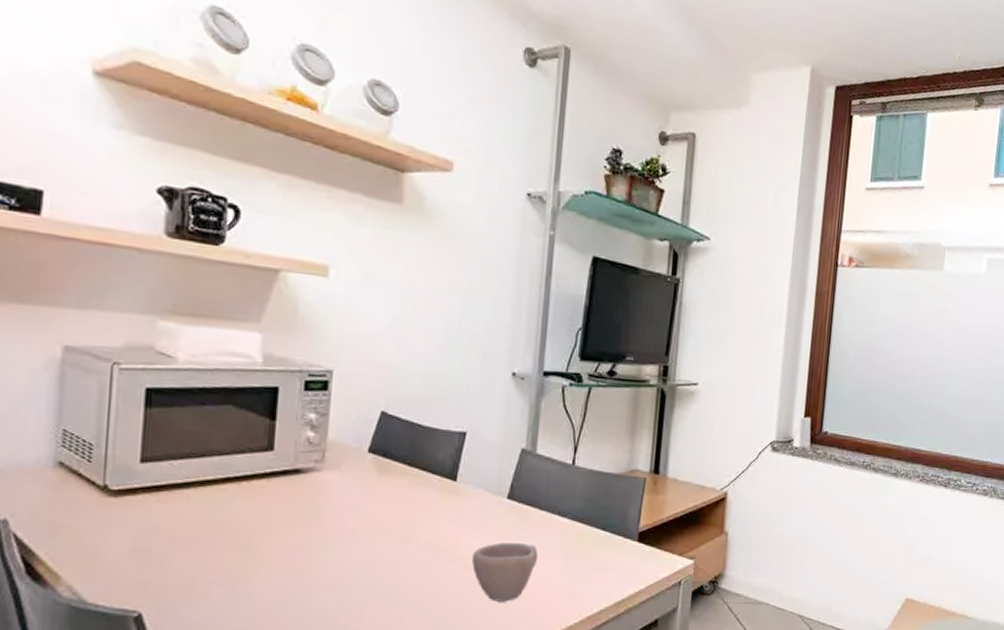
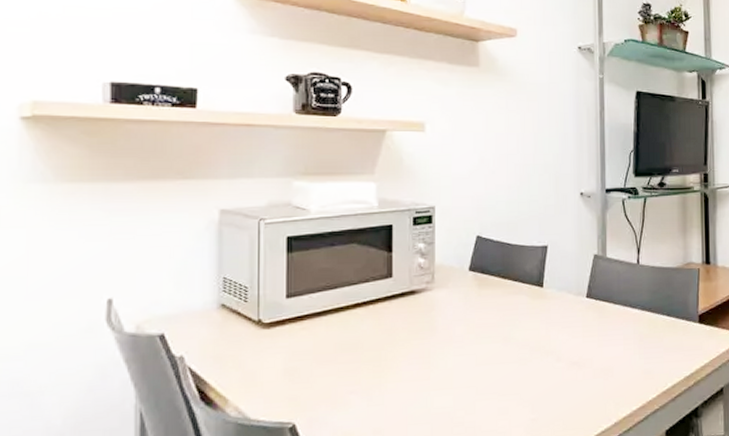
cup: present [471,542,539,602] -> none [561,334,617,386]

